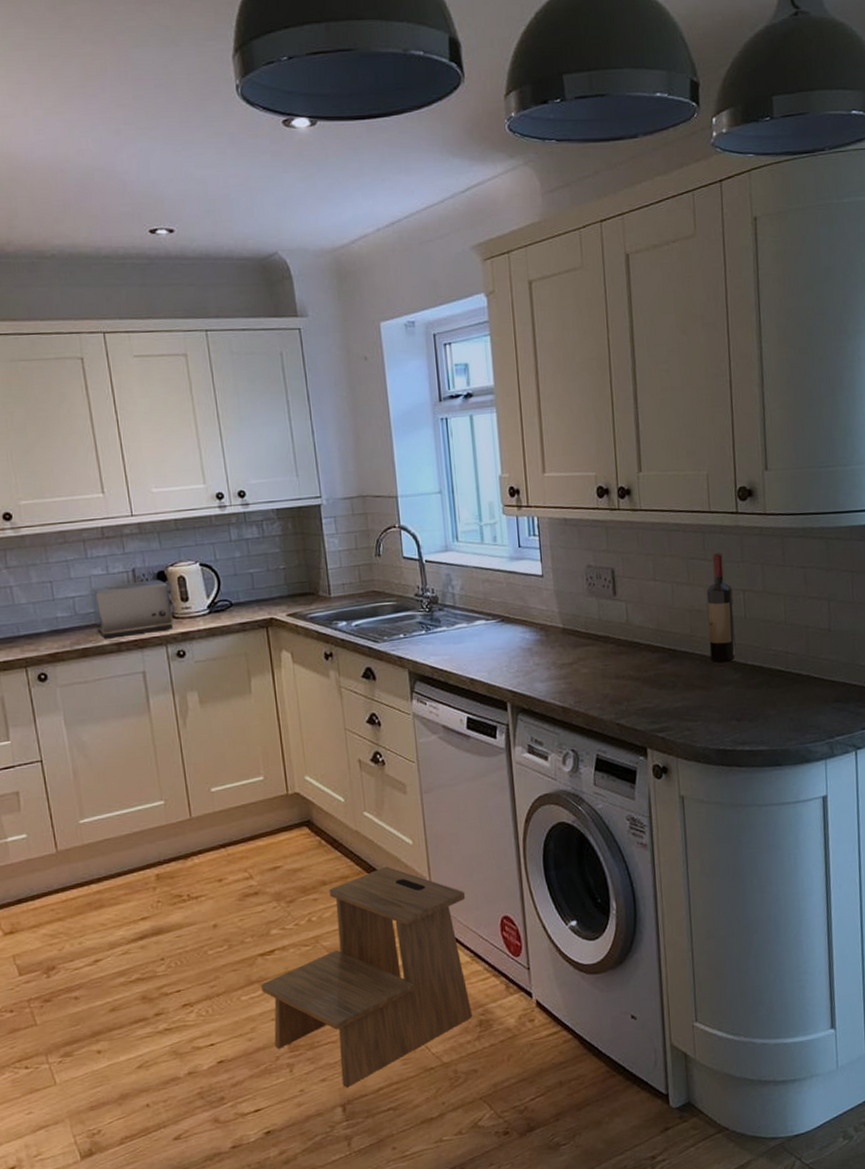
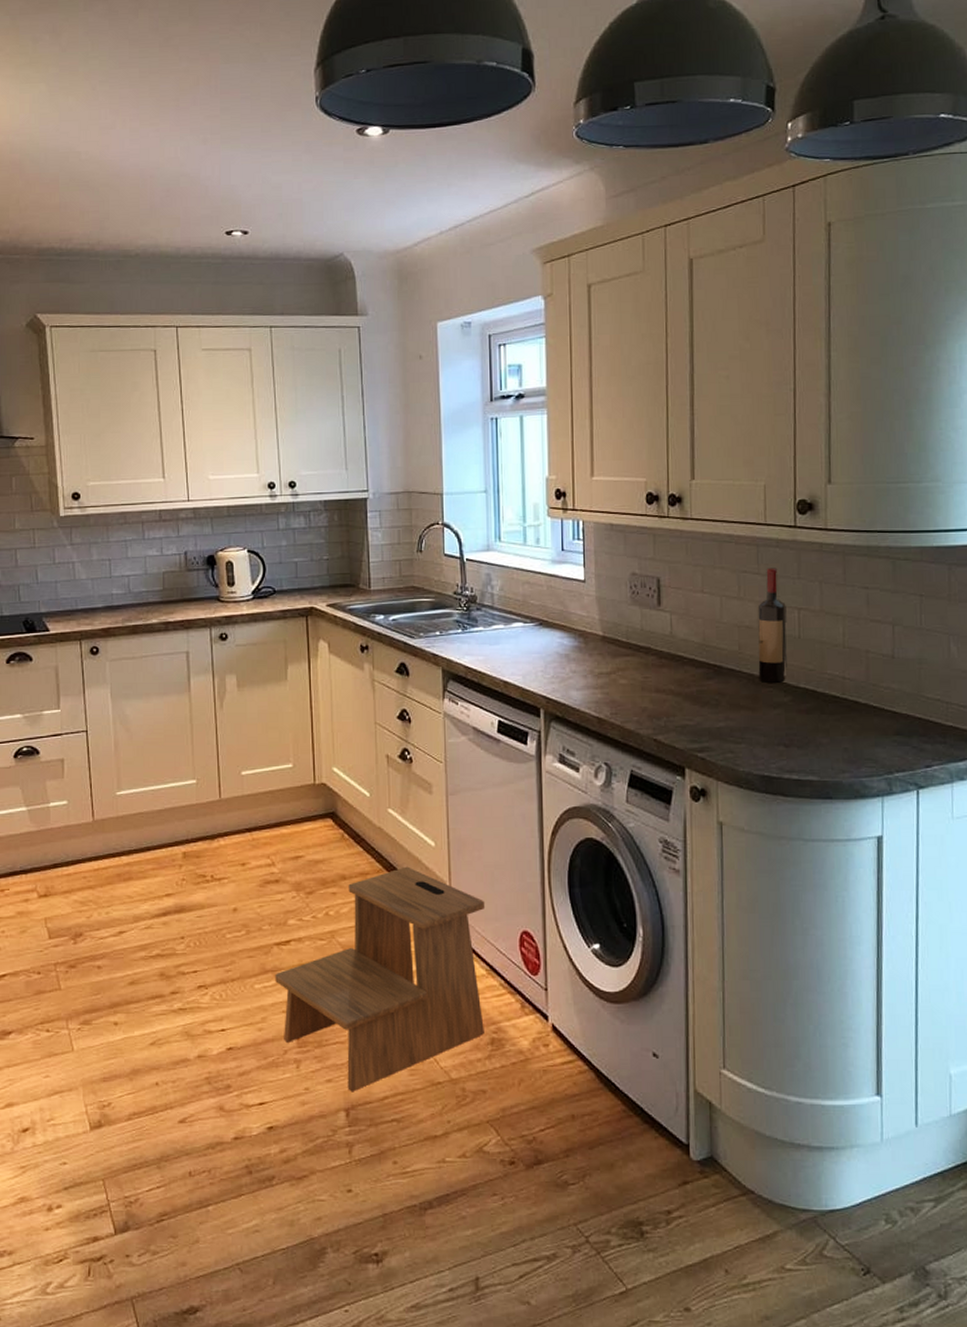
toaster: present [90,579,173,639] -> none [145,563,219,618]

